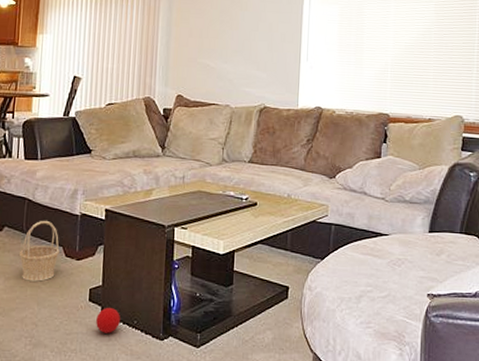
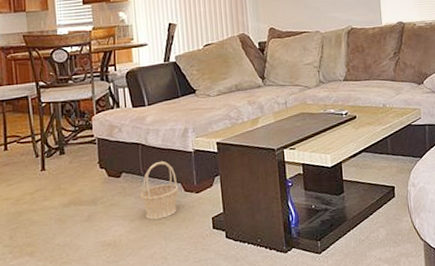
ball: present [96,308,120,333] -> none [222,231,245,256]

